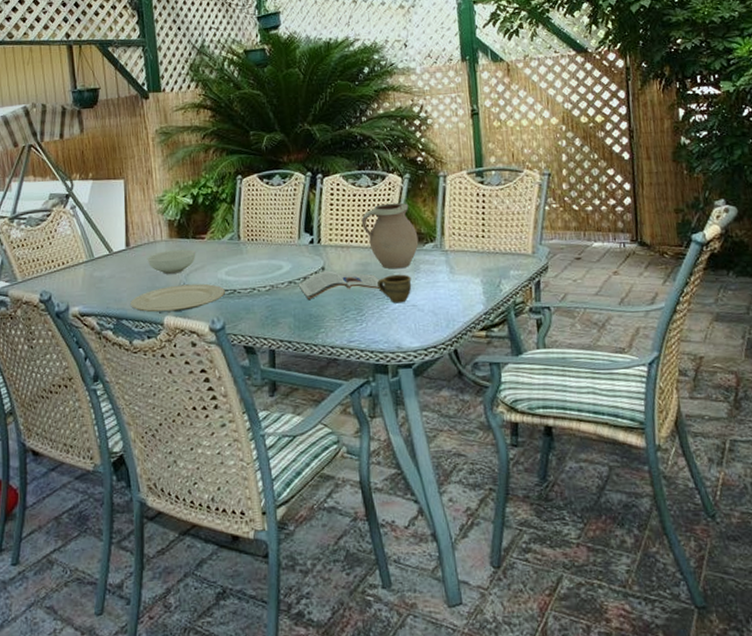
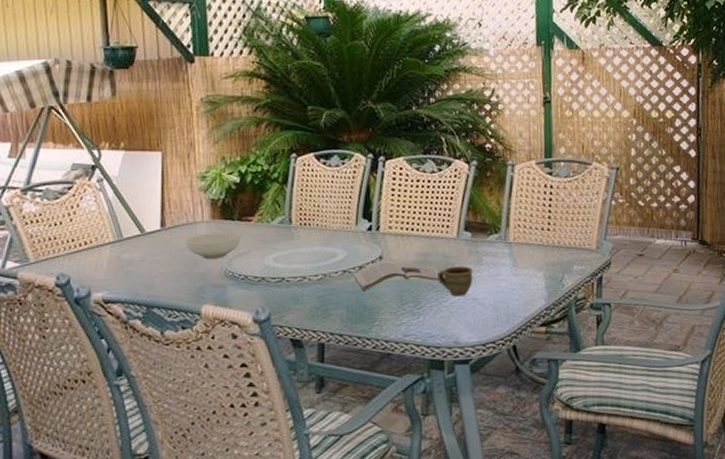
plate: present [129,283,225,313] -> none [162,270,272,302]
pitcher: present [361,202,419,269] -> none [424,191,483,261]

